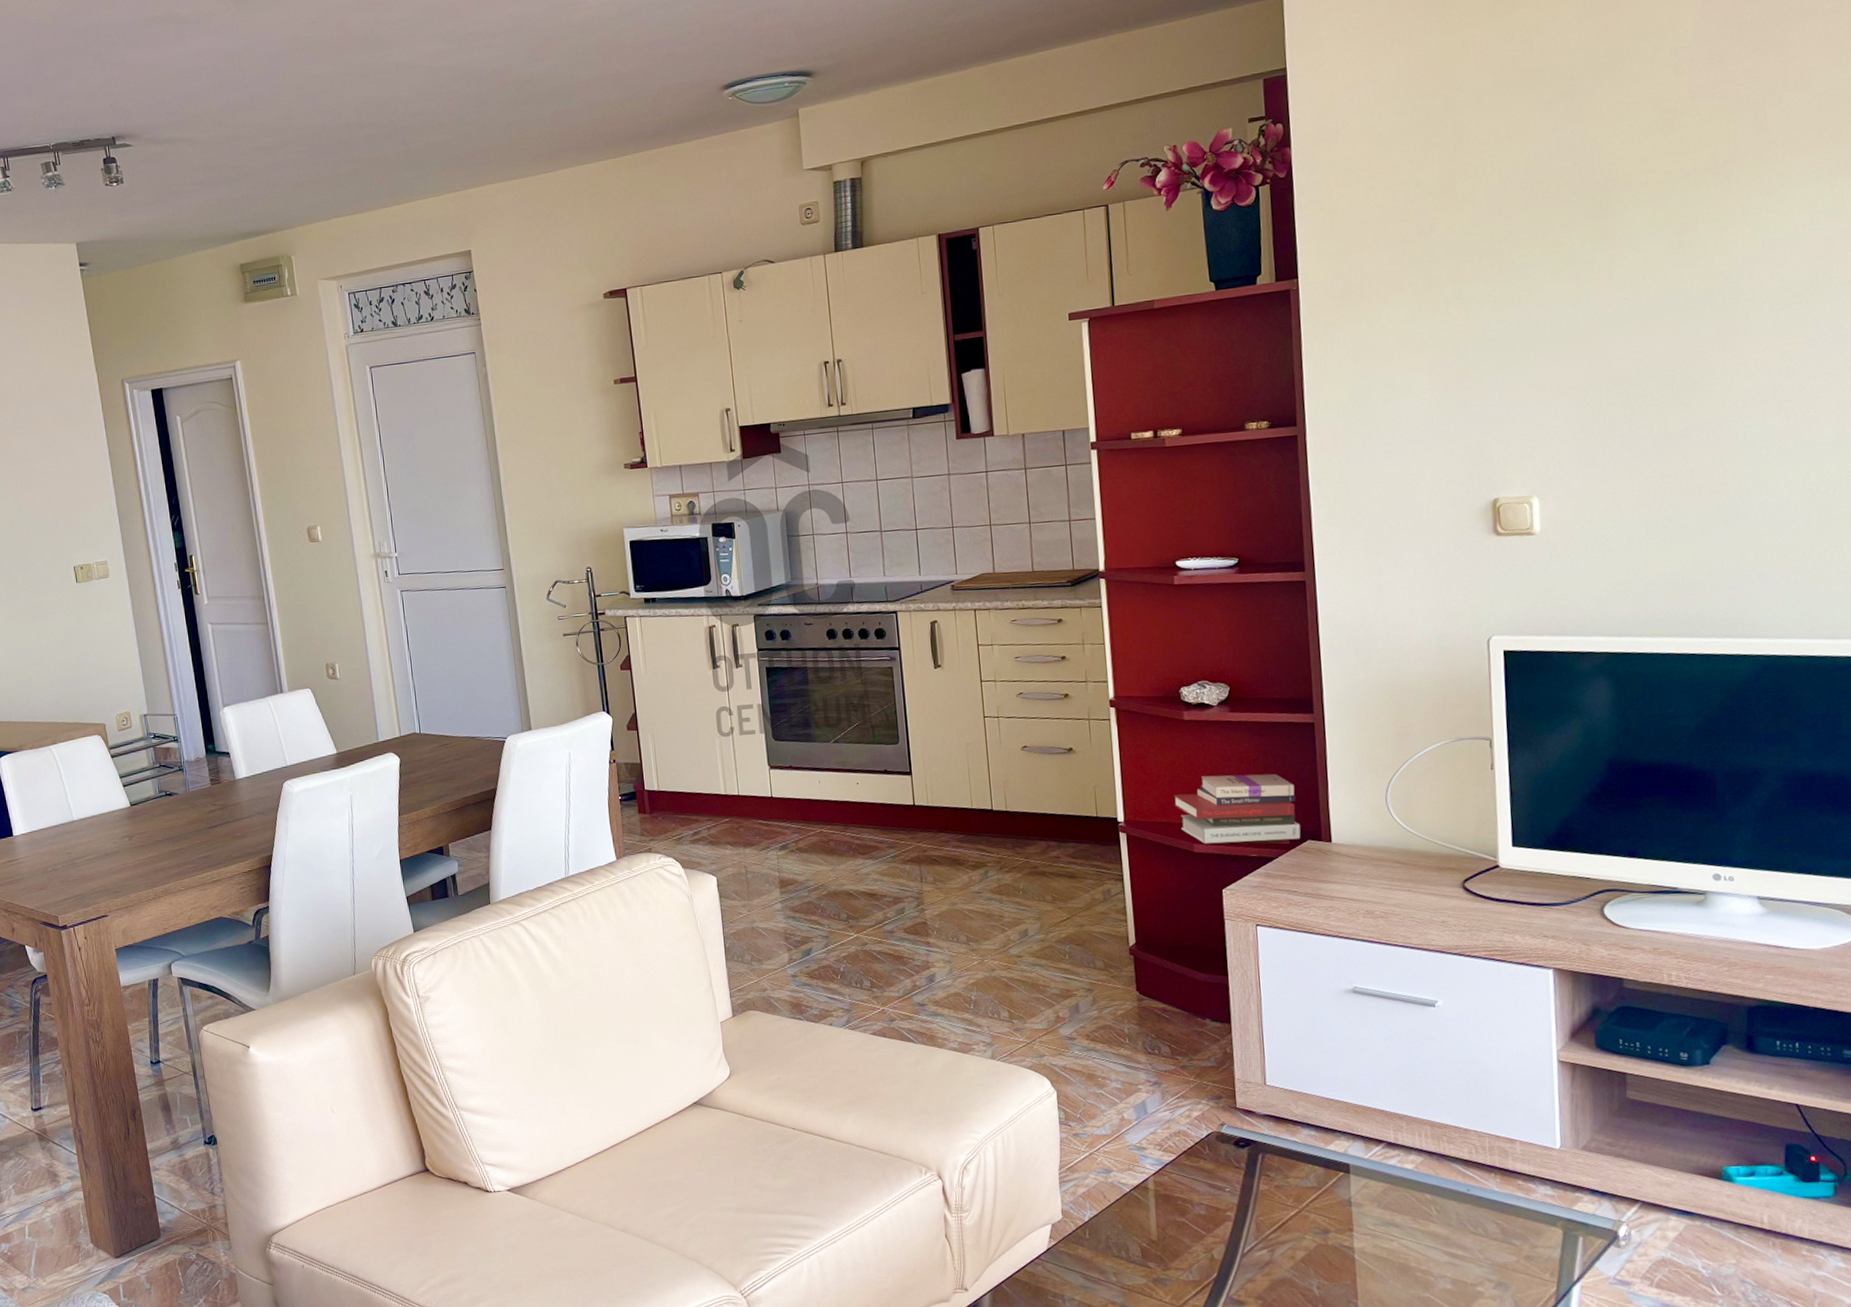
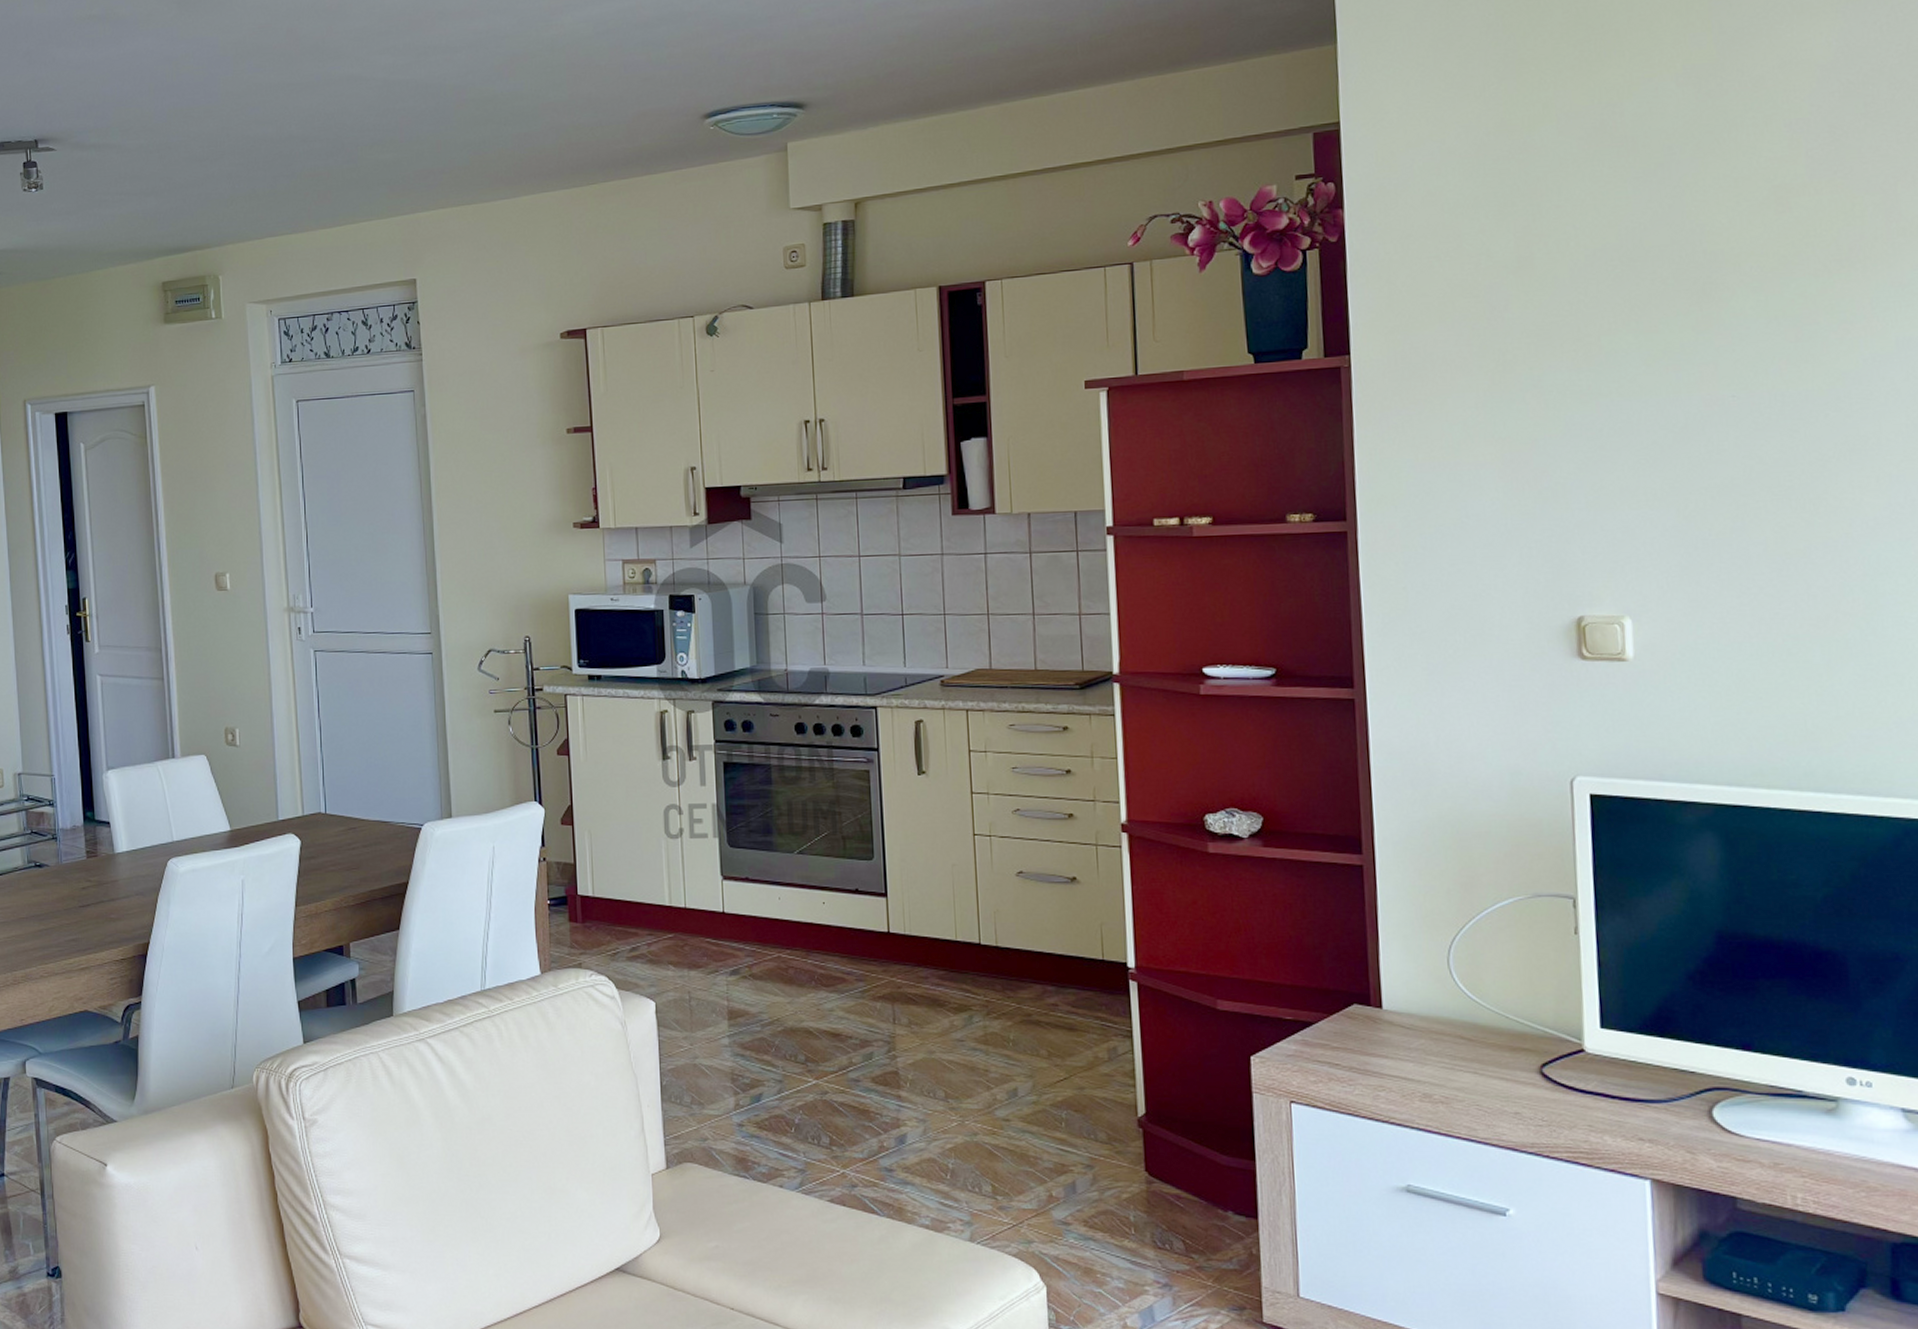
books: present [1173,773,1301,845] -> none [1194,920,1345,1007]

